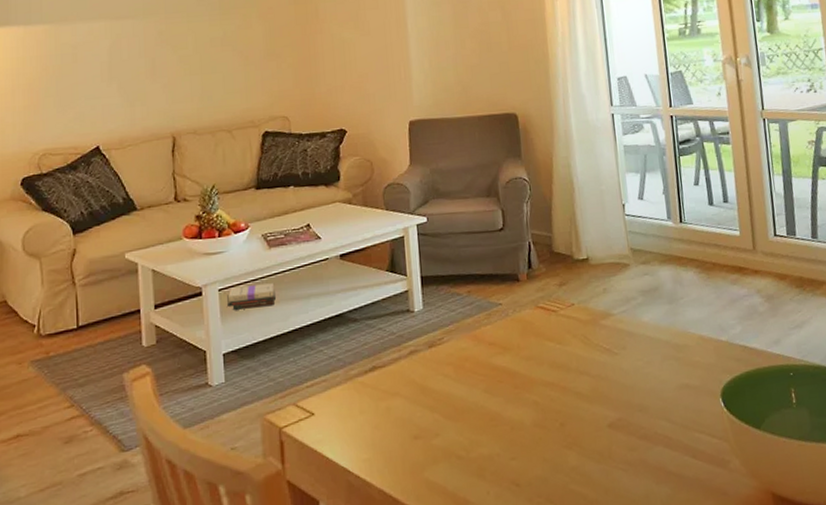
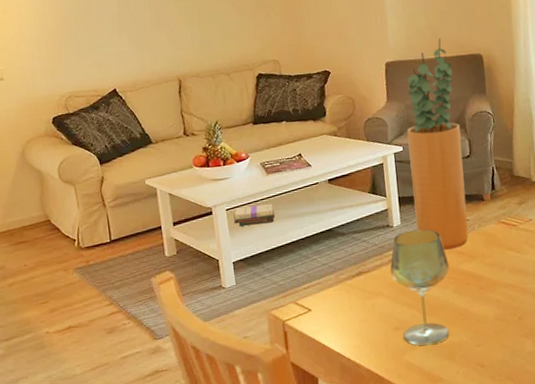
wine glass: none [409,315,479,460] -> present [390,229,450,346]
vase: none [432,94,502,340] -> present [407,38,469,250]

